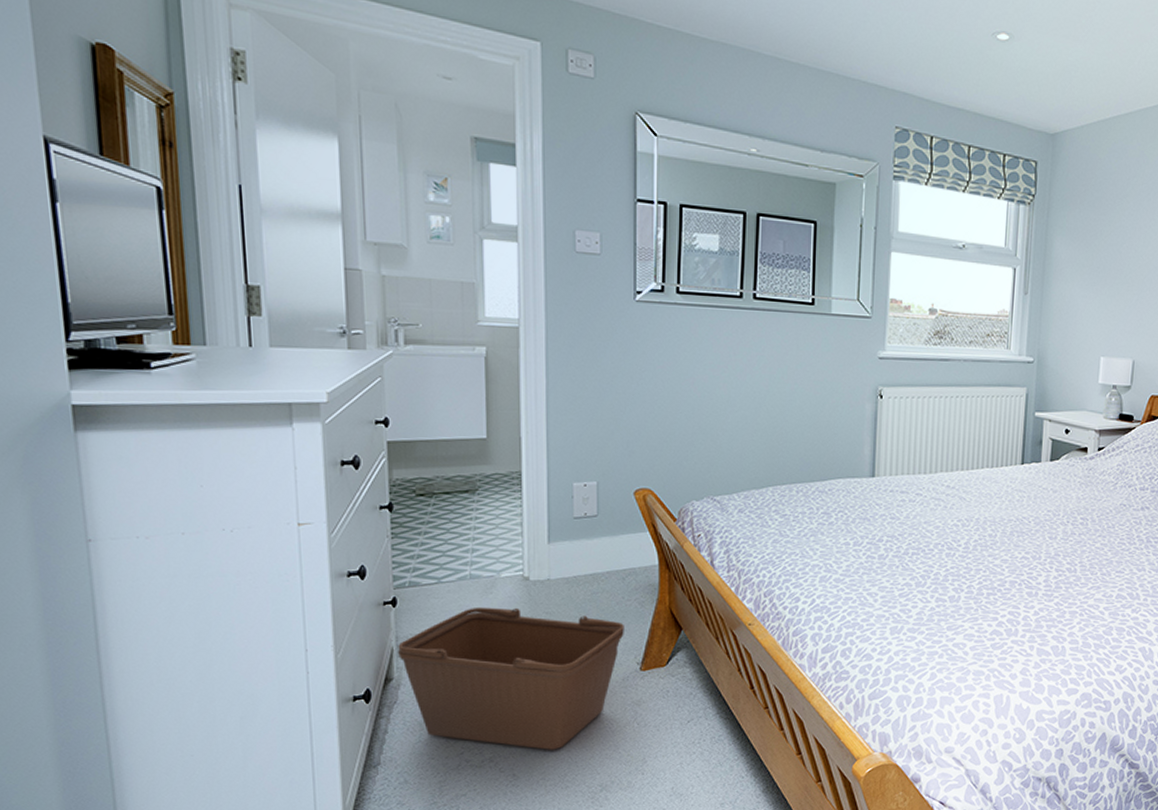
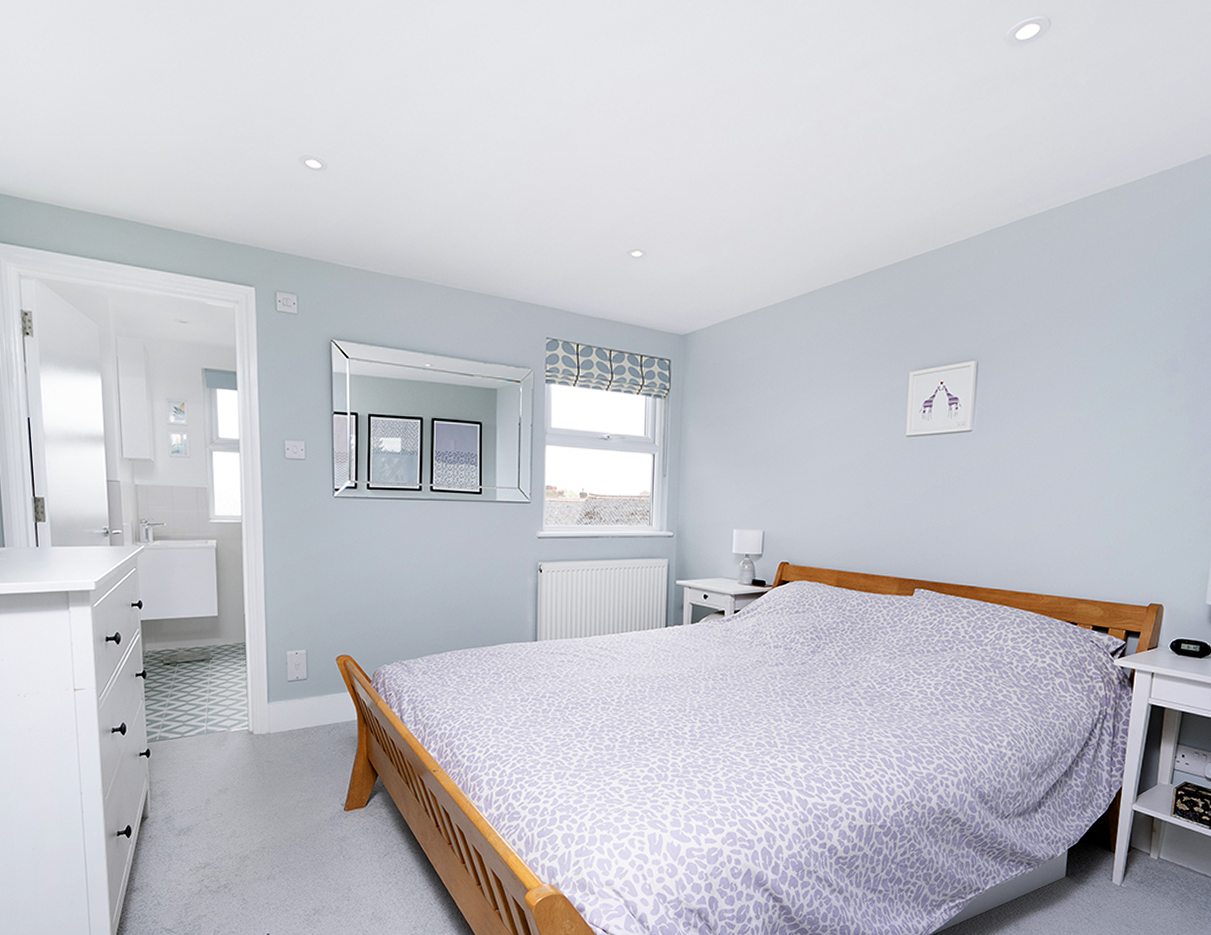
bicycle basket: present [398,607,624,750] -> none [151,757,331,878]

